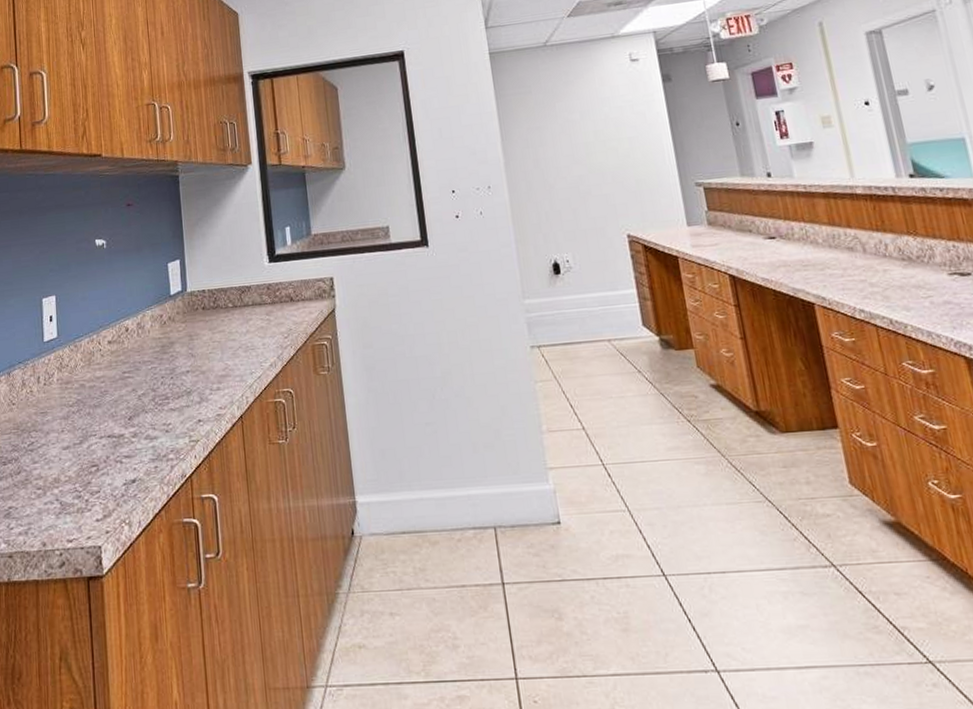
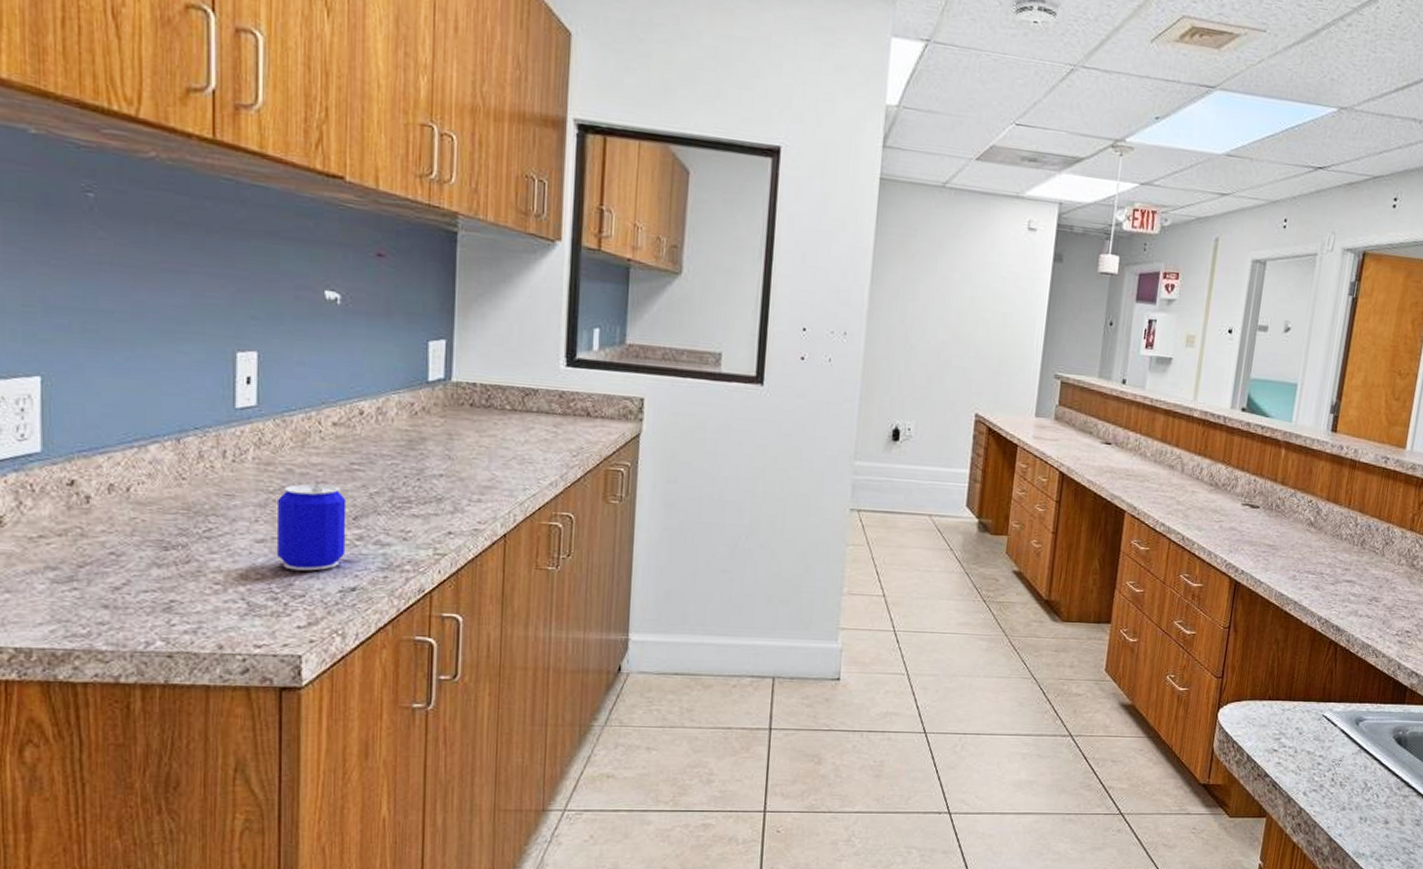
beer can: none [75,392,126,470] -> present [276,483,347,571]

